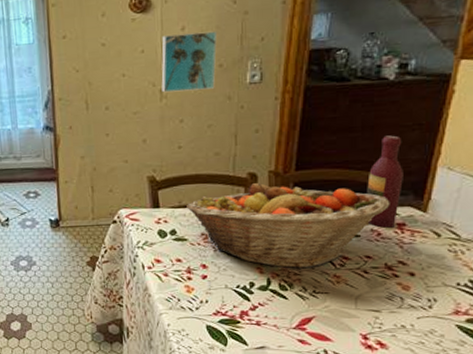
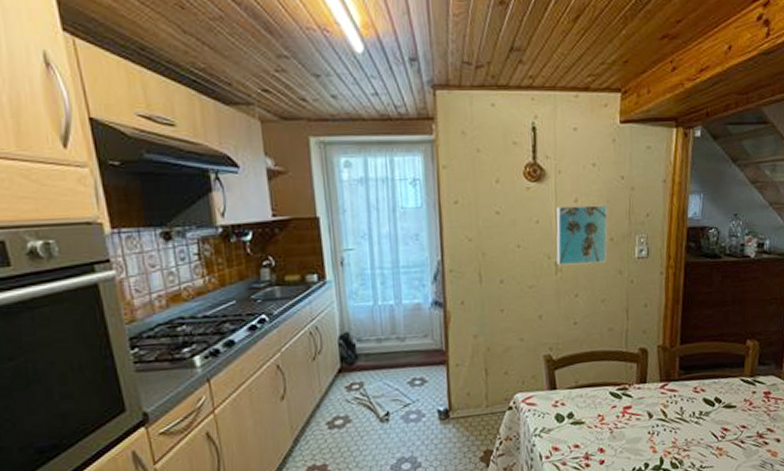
fruit basket: present [187,183,390,269] -> none [583,358,758,445]
wine bottle: present [367,135,403,228] -> none [739,309,767,398]

